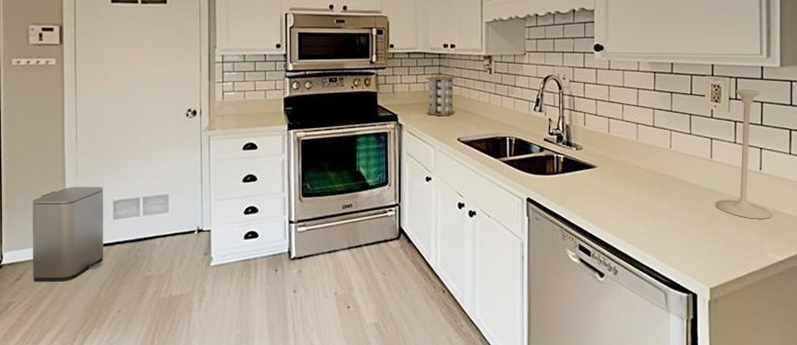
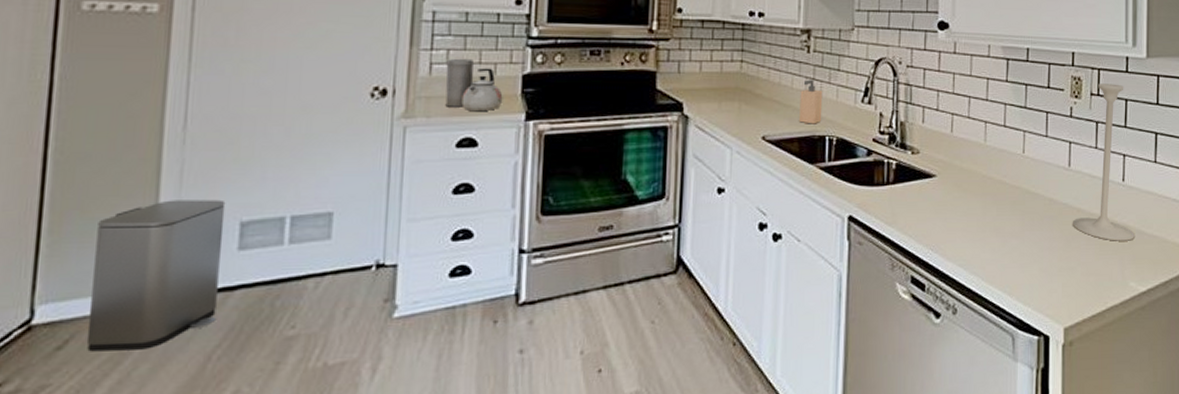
canister: none [233,87,252,122] -> present [445,58,475,107]
kettle: none [245,93,272,125] -> present [461,68,503,112]
spice rack: present [426,71,456,117] -> none [722,46,764,107]
soap dispenser: none [485,94,503,128] -> present [799,79,823,124]

